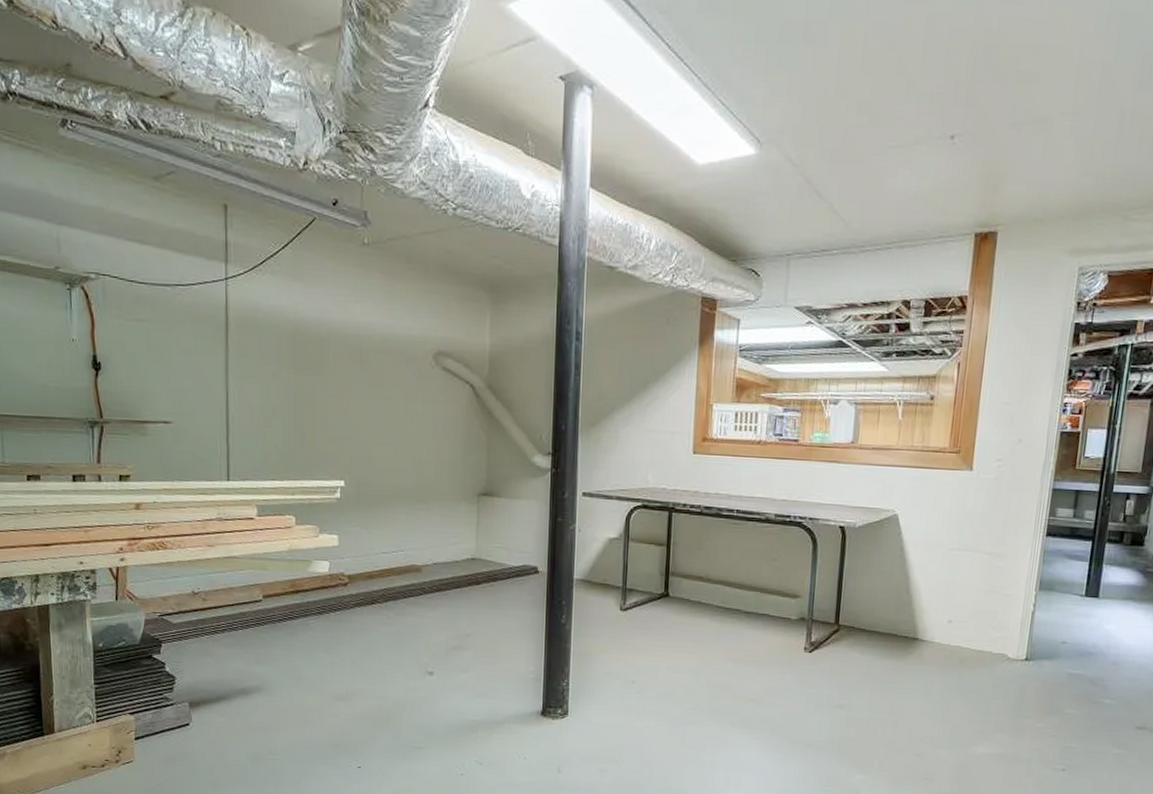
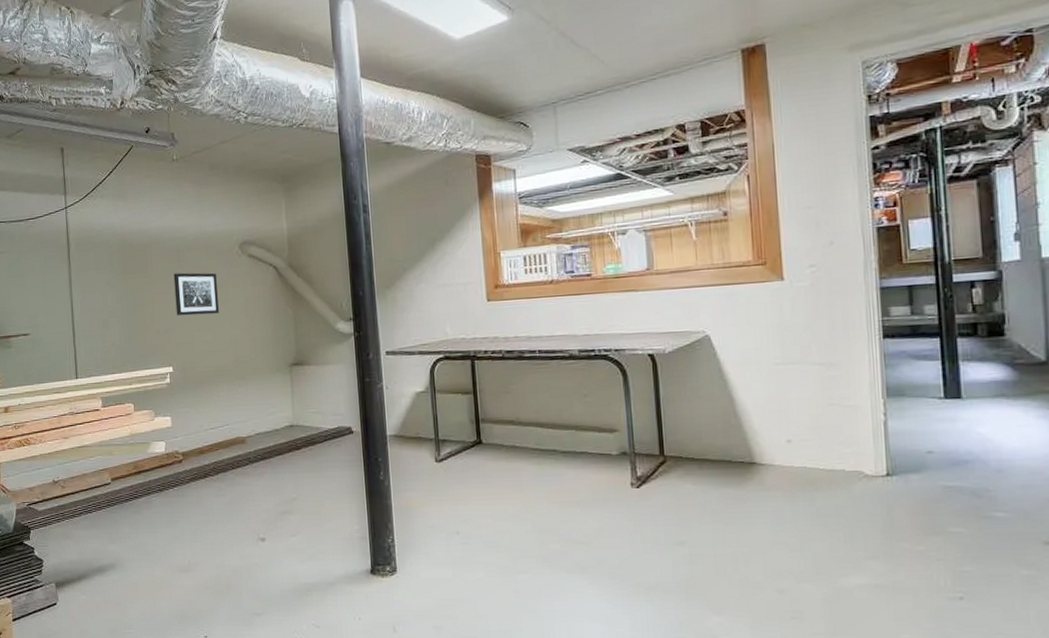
wall art: none [353,376,404,428] -> present [173,272,219,316]

